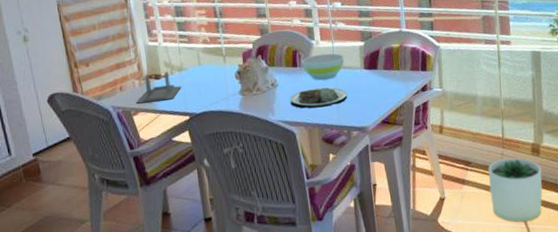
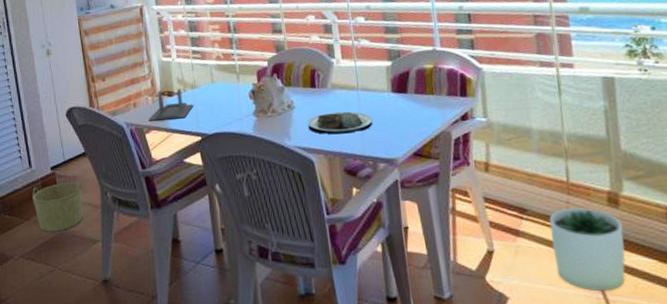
basket: none [13,166,70,217] -> present [32,182,83,232]
bowl: present [300,53,345,80] -> none [319,73,369,103]

